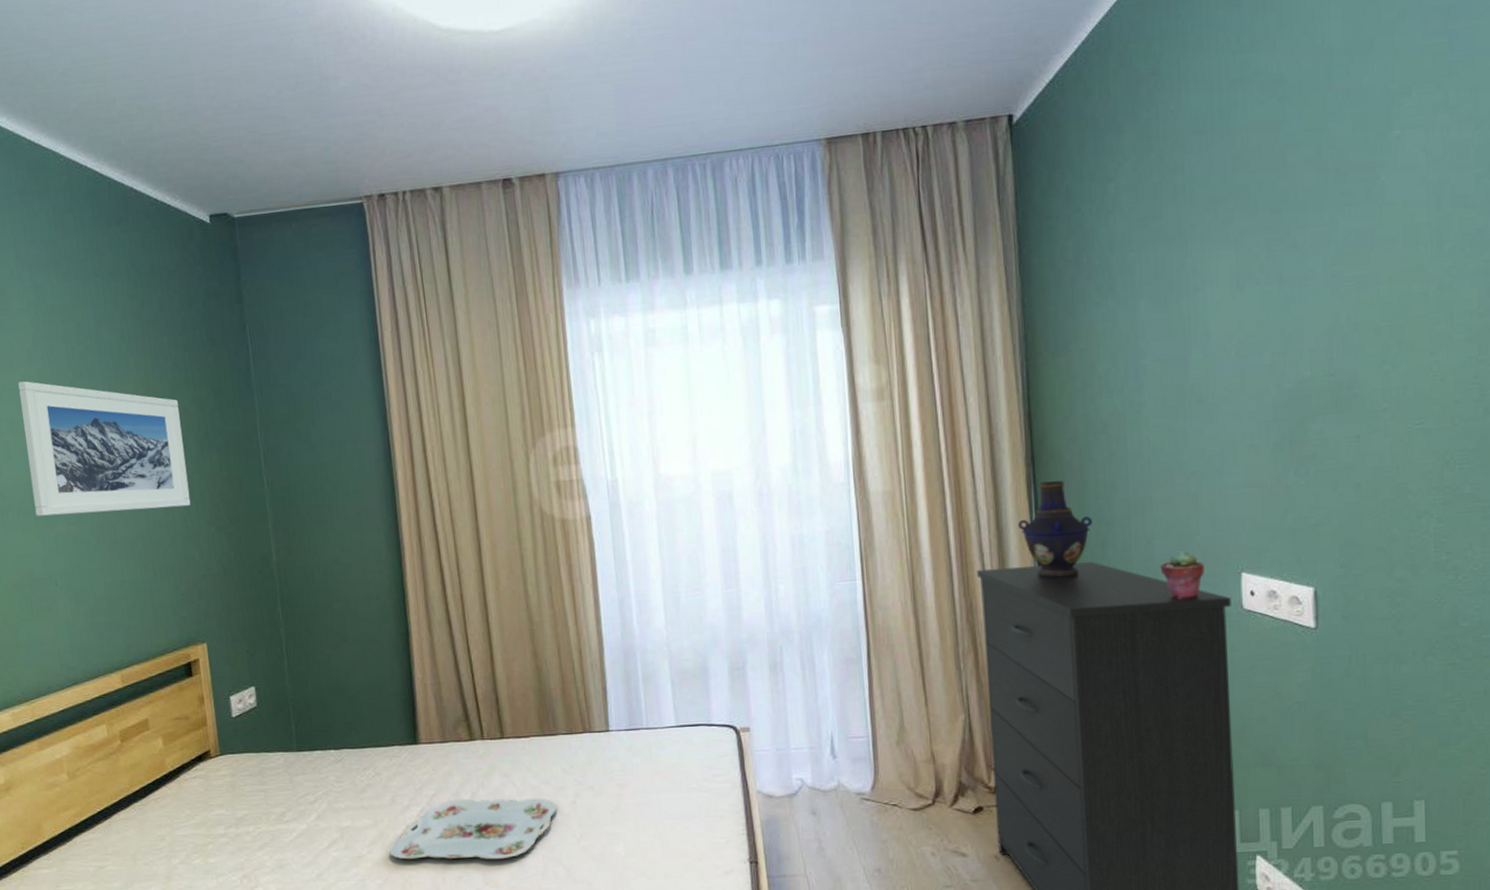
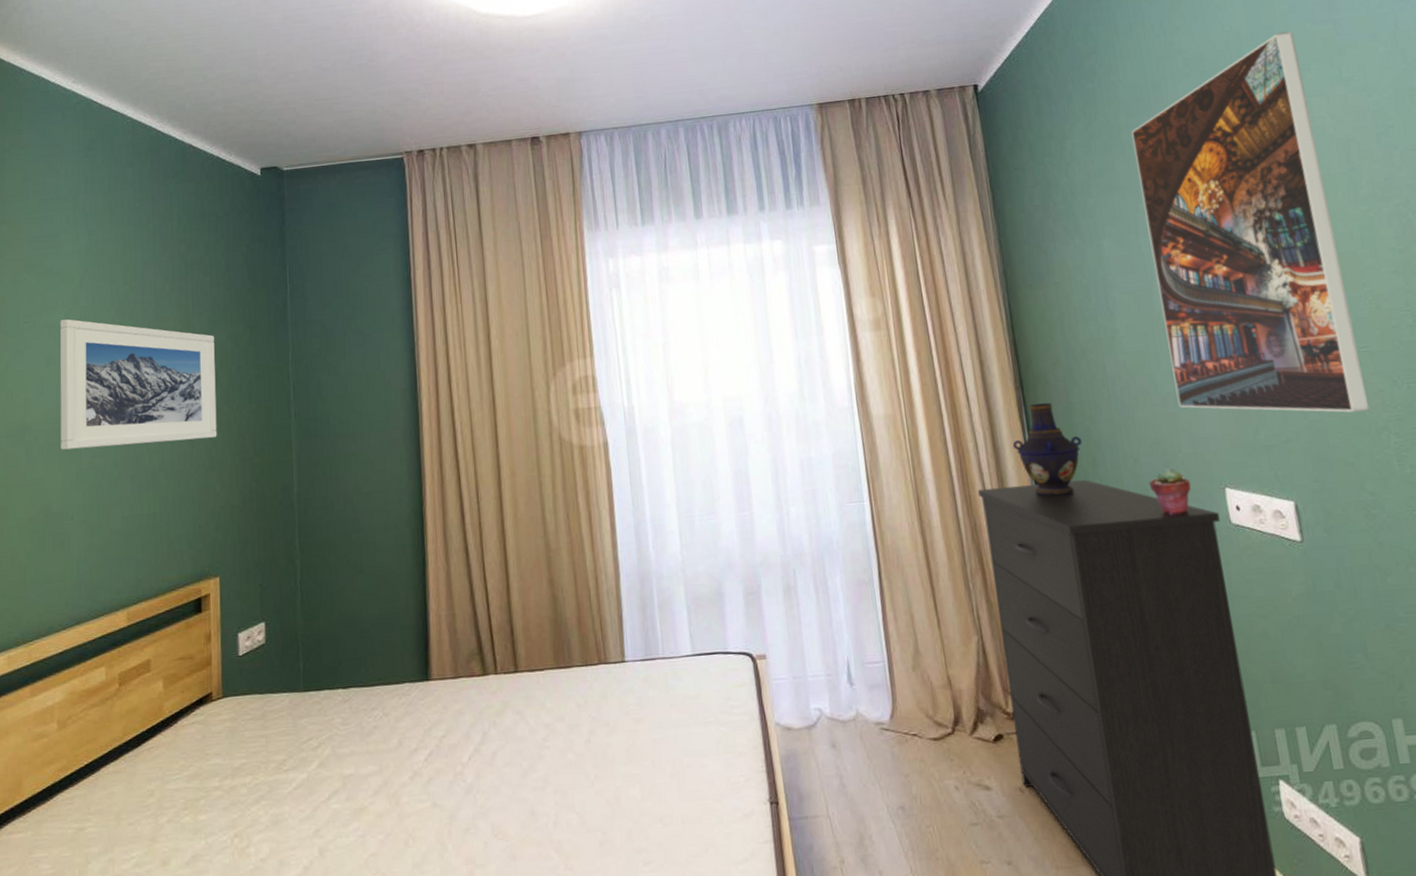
serving tray: present [389,798,557,860] -> none [393,736,571,811]
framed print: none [1186,46,1413,495] -> present [1130,31,1370,413]

